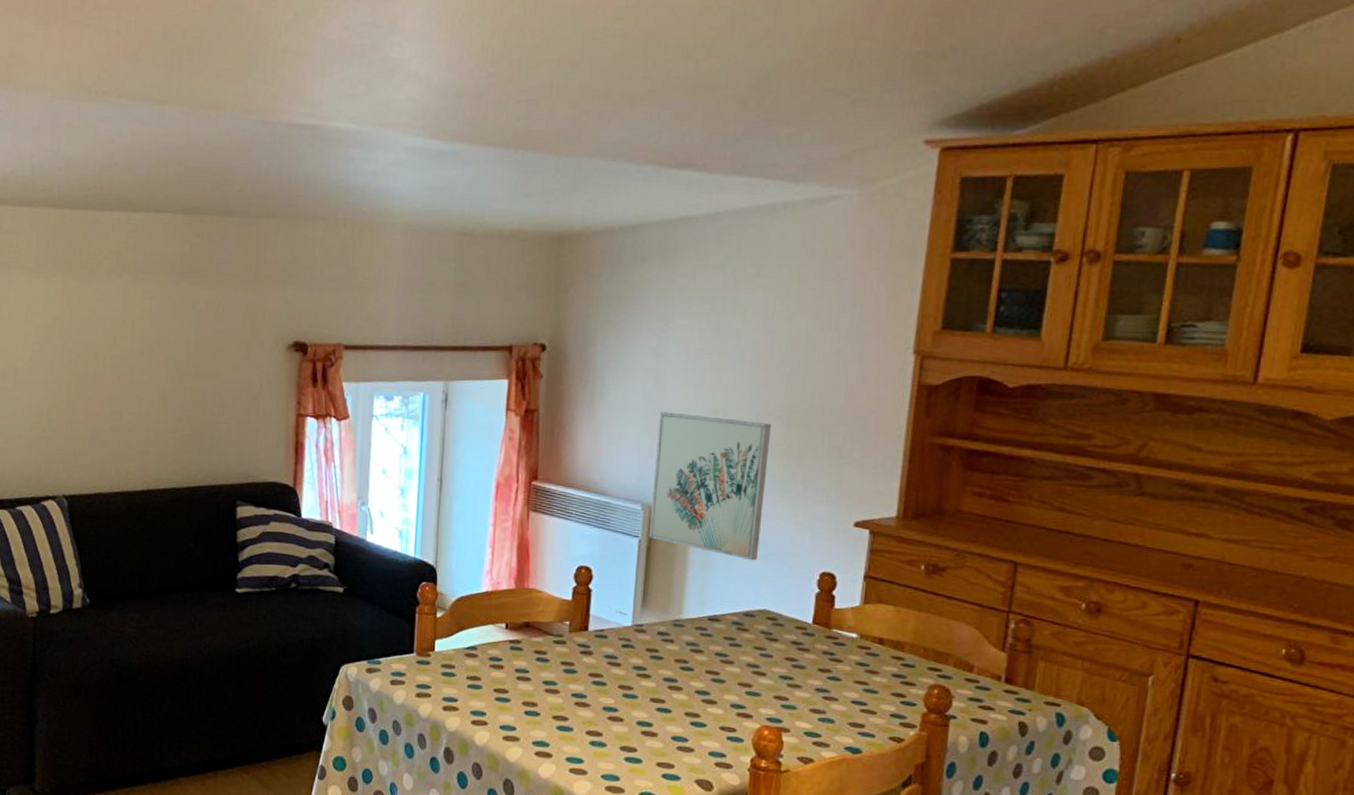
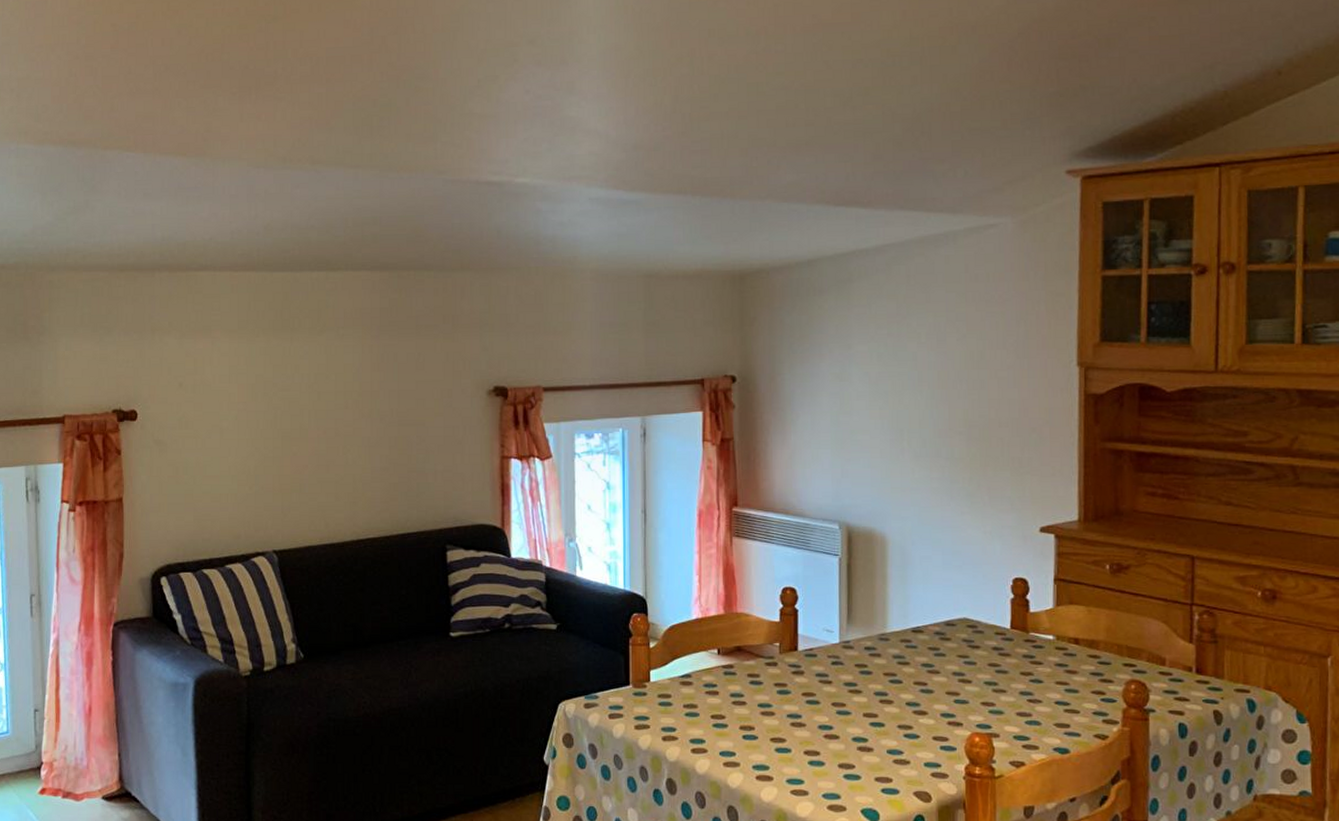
wall art: present [648,412,772,561] -> none [847,433,954,571]

